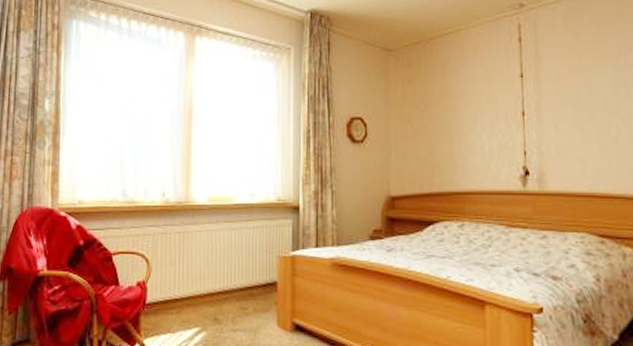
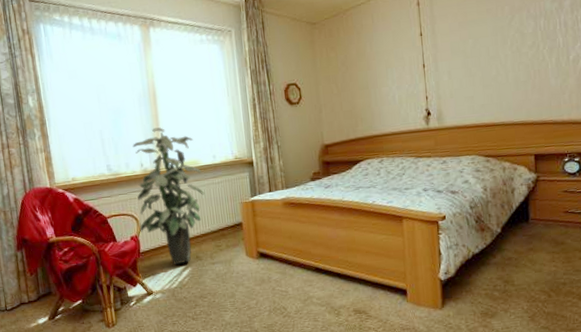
indoor plant: none [149,152,235,326] -> present [132,127,204,265]

